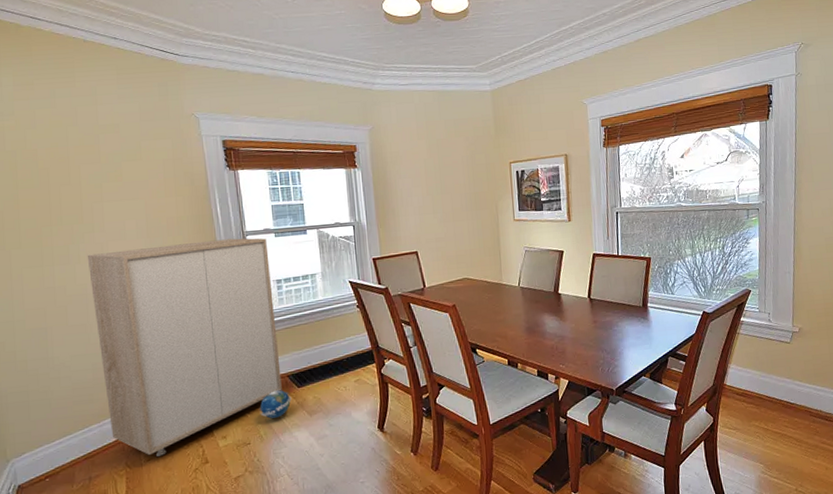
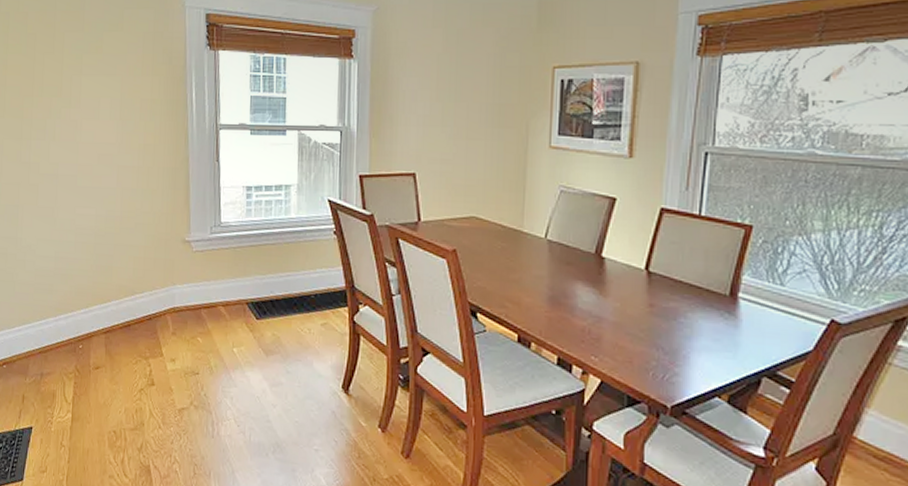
storage cabinet: present [87,238,282,456] -> none [61,130,241,366]
globe: present [258,390,292,419] -> none [211,317,248,350]

